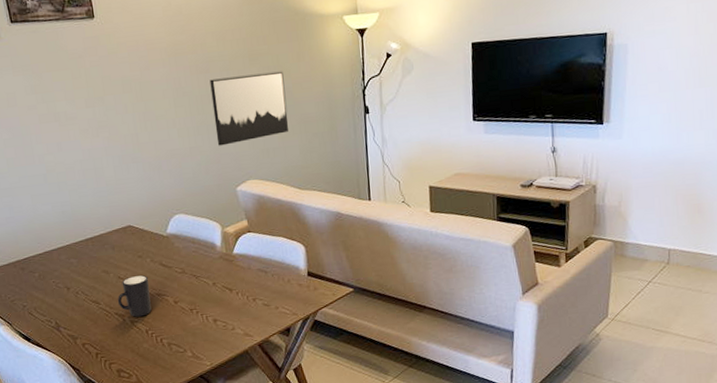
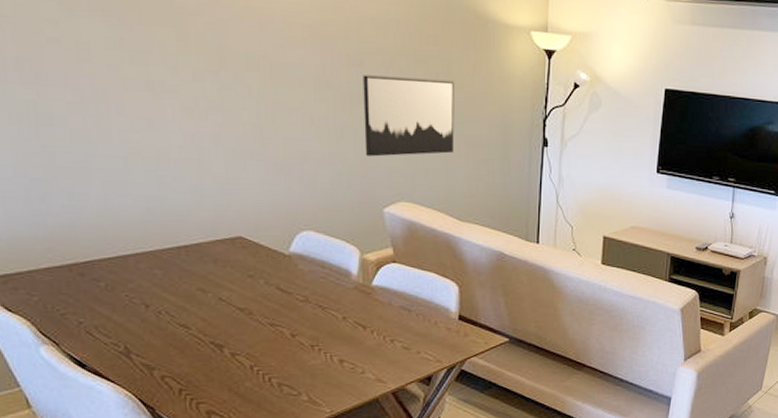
mug: present [118,275,152,317] -> none [216,298,260,349]

